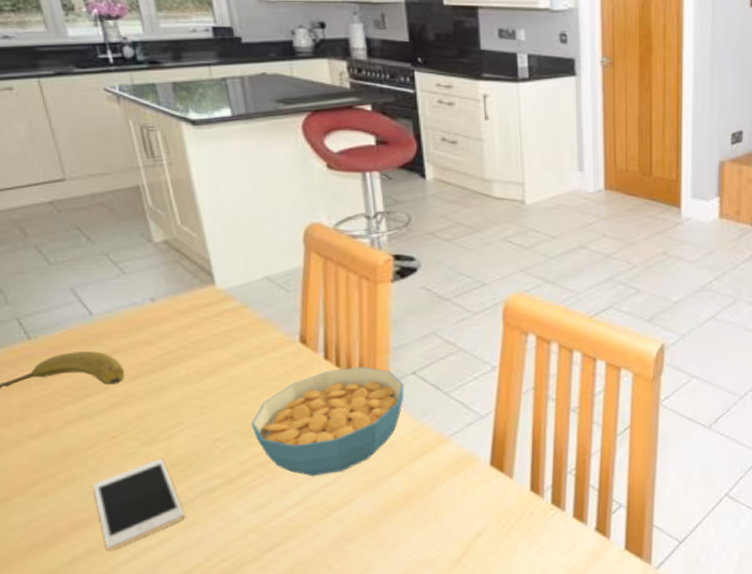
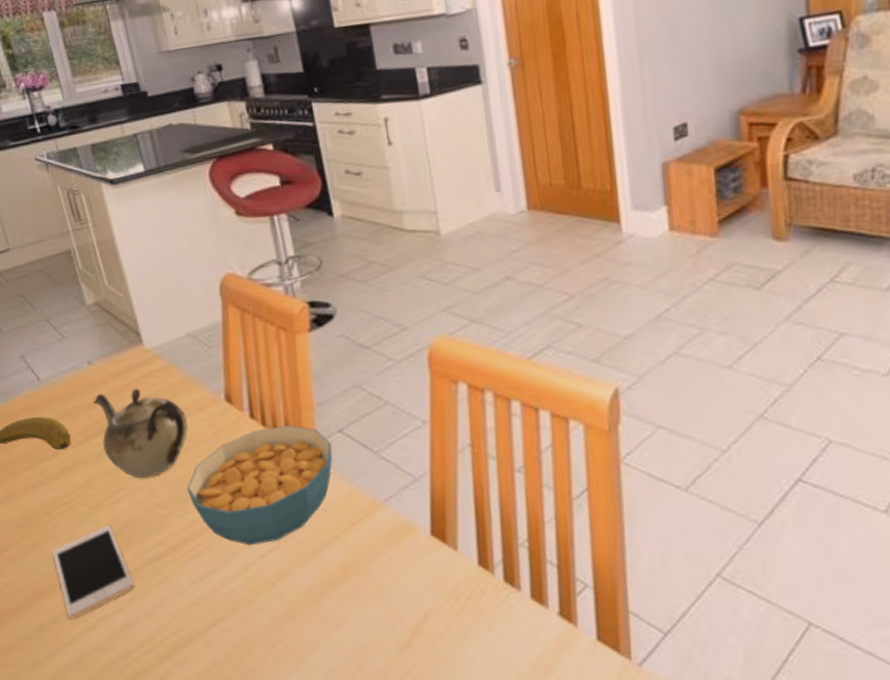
teapot: none [153,326,258,414] -> present [93,388,189,479]

